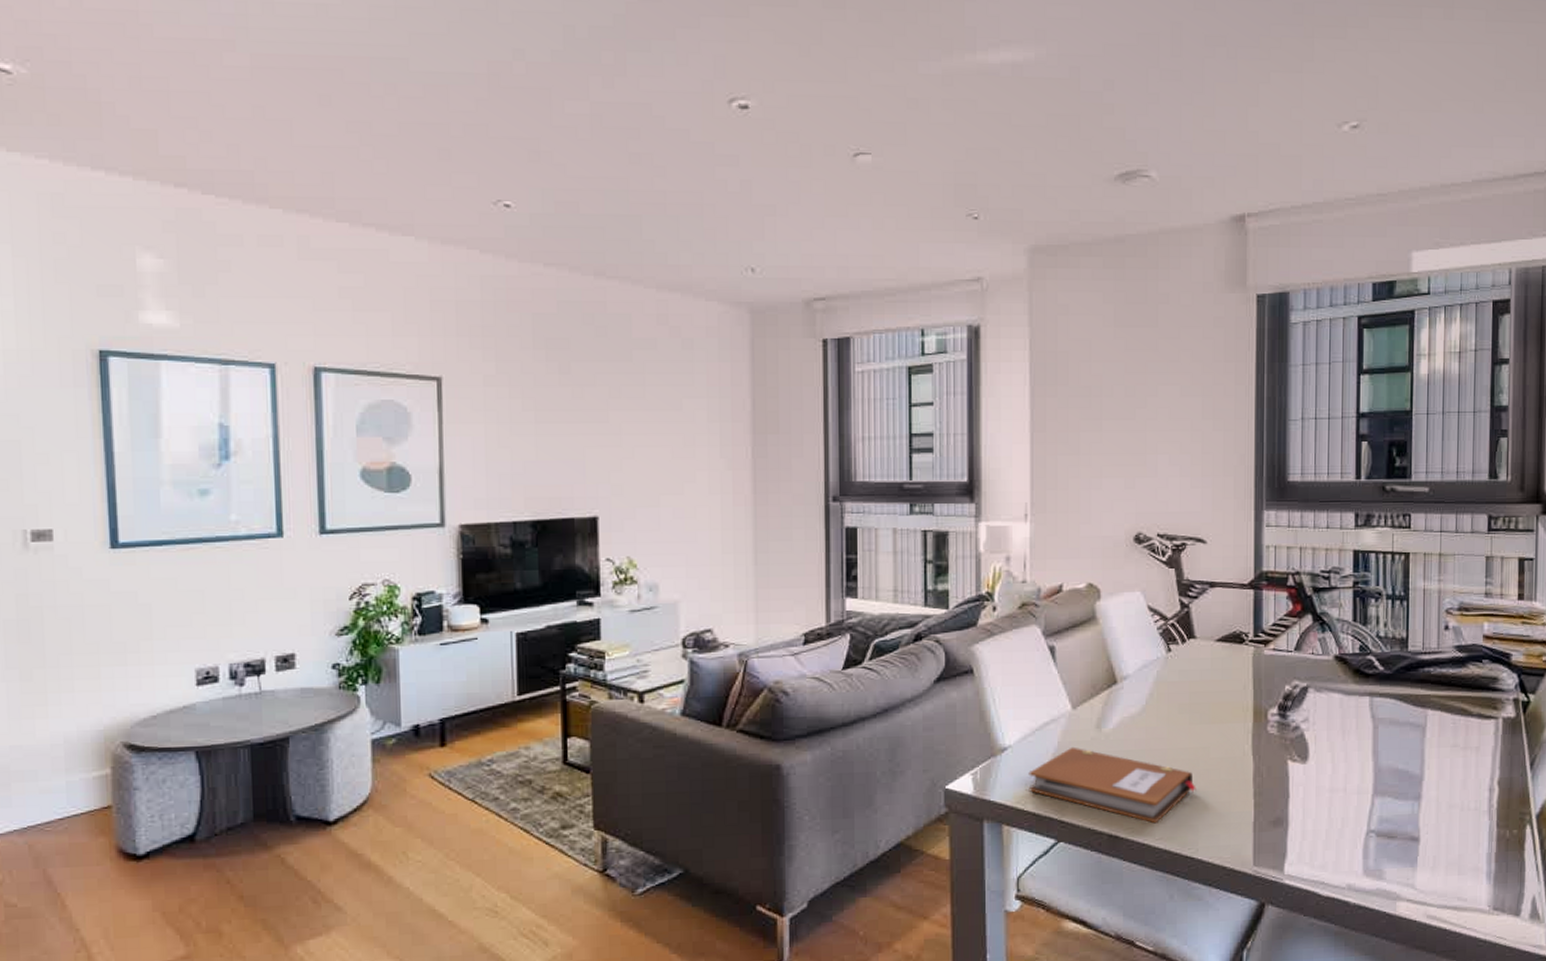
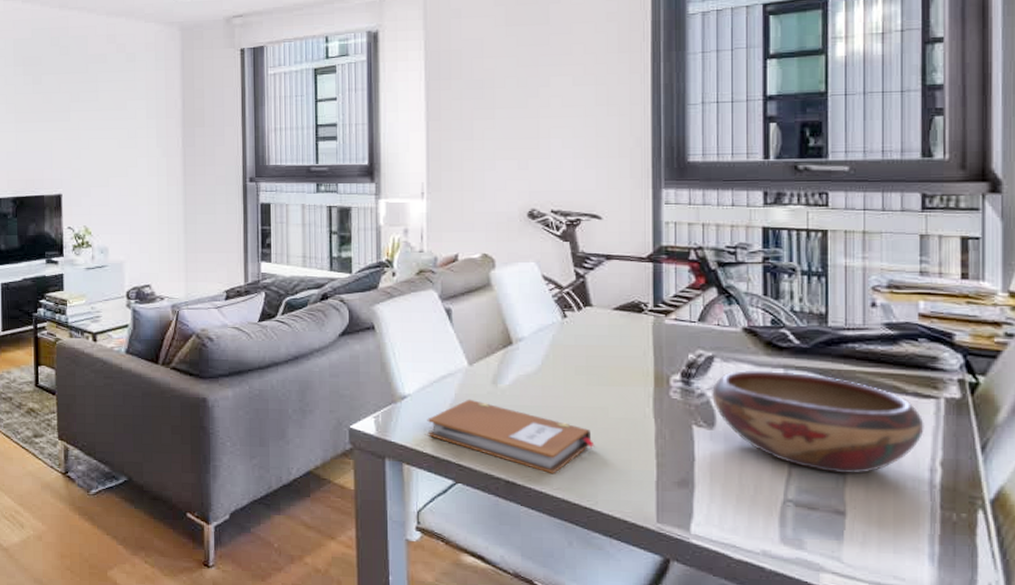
decorative bowl: none [1306,698,1486,800] -> present [712,370,924,475]

